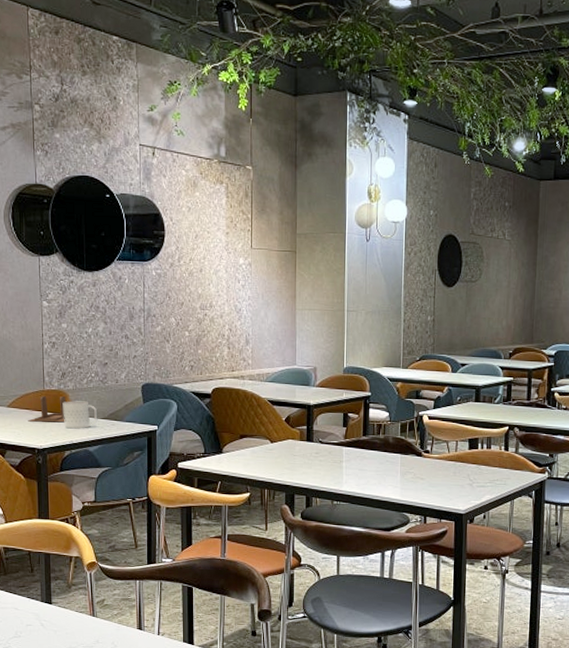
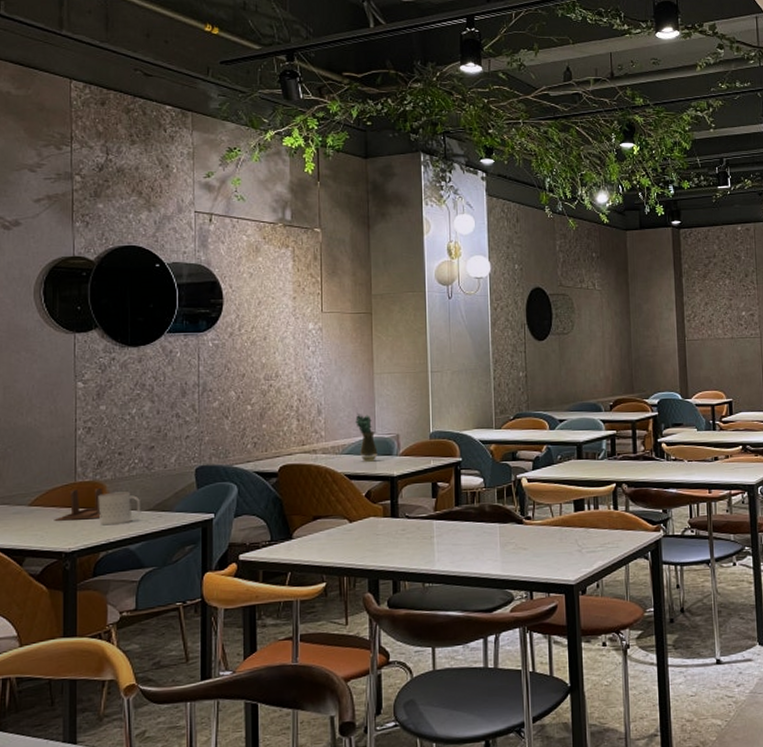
vase: none [278,346,297,390] -> present [355,413,378,462]

